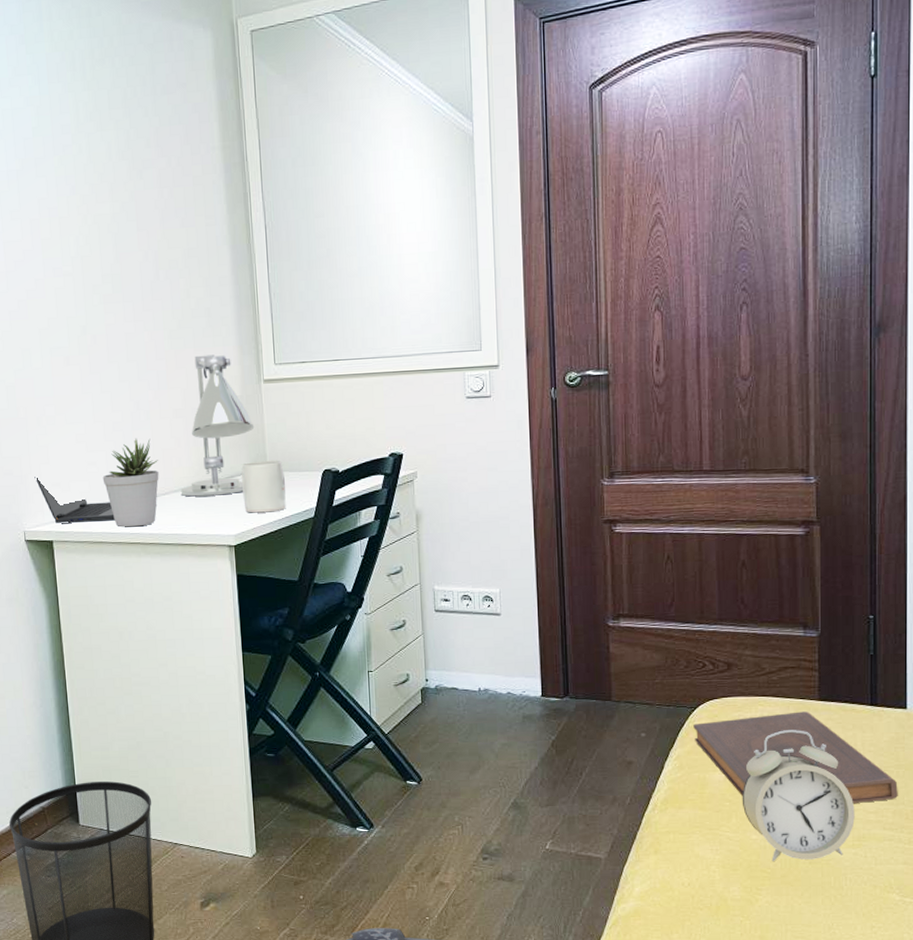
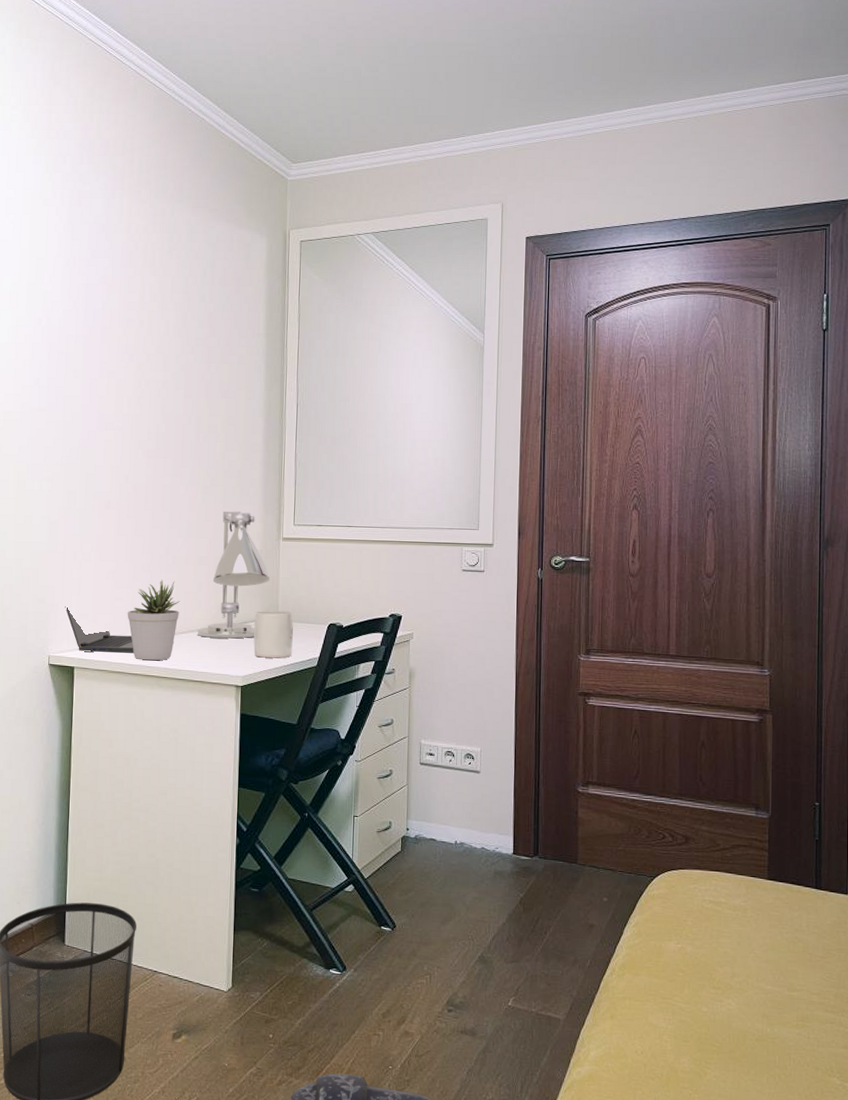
book: present [693,711,898,803] -> none [652,889,840,984]
alarm clock: present [742,730,855,862] -> none [694,905,799,1037]

